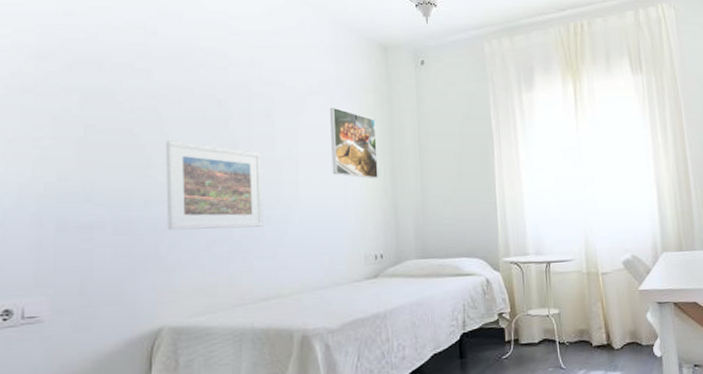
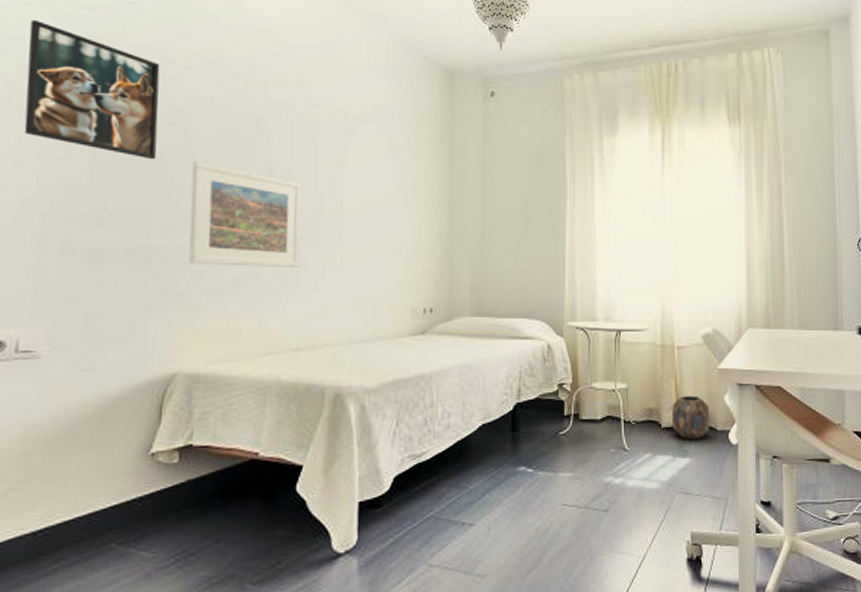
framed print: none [19,28,135,142] -> present [24,19,160,160]
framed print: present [329,107,378,180] -> none [381,137,435,223]
planter: none [601,315,635,356] -> present [672,395,709,440]

